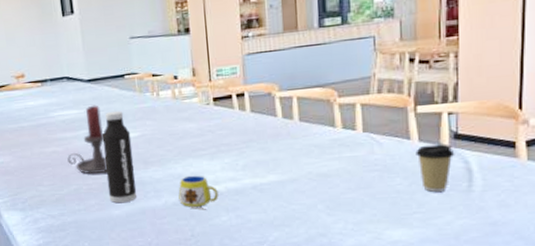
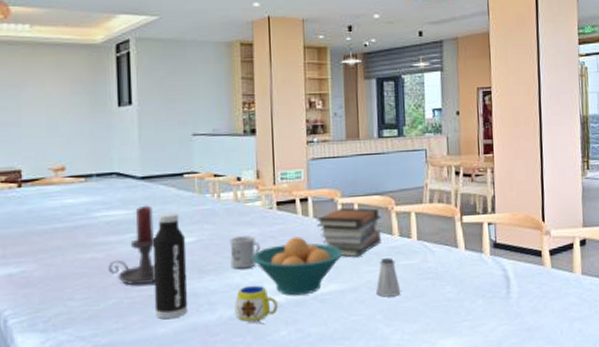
mug: none [170,130,200,161] -> present [229,235,261,269]
fruit bowl: none [193,130,281,186] -> present [253,236,342,296]
book stack: none [253,101,322,150] -> present [316,207,381,258]
saltshaker: none [316,150,344,188] -> present [375,258,401,297]
coffee cup: present [416,144,455,193] -> none [463,252,495,300]

